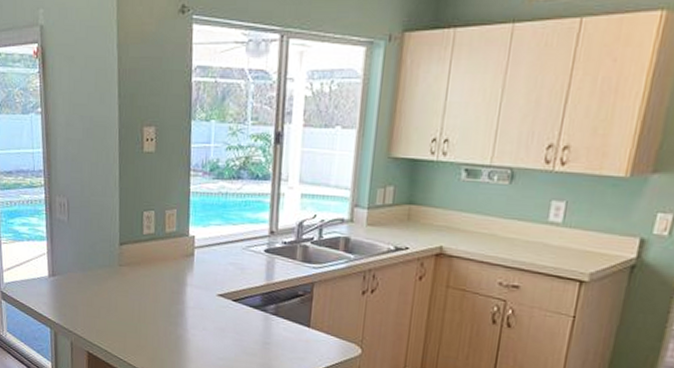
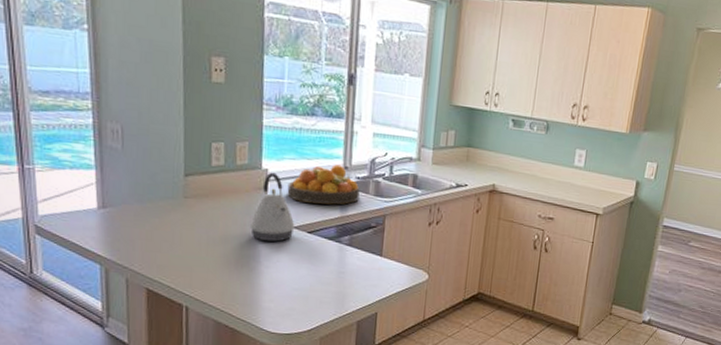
kettle: none [177,239,221,310] -> present [249,172,295,242]
fruit bowl: none [213,229,287,272] -> present [287,164,360,205]

